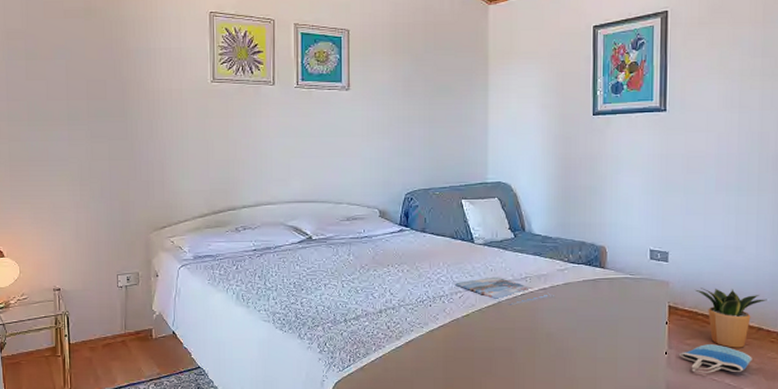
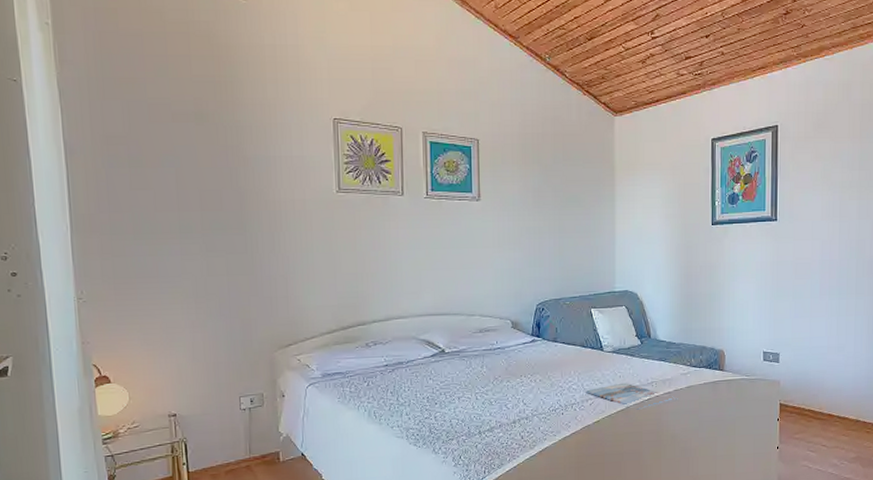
tote bag: present [678,344,752,373] -> none [788,437,851,465]
potted plant: present [694,288,767,348] -> none [802,385,864,440]

